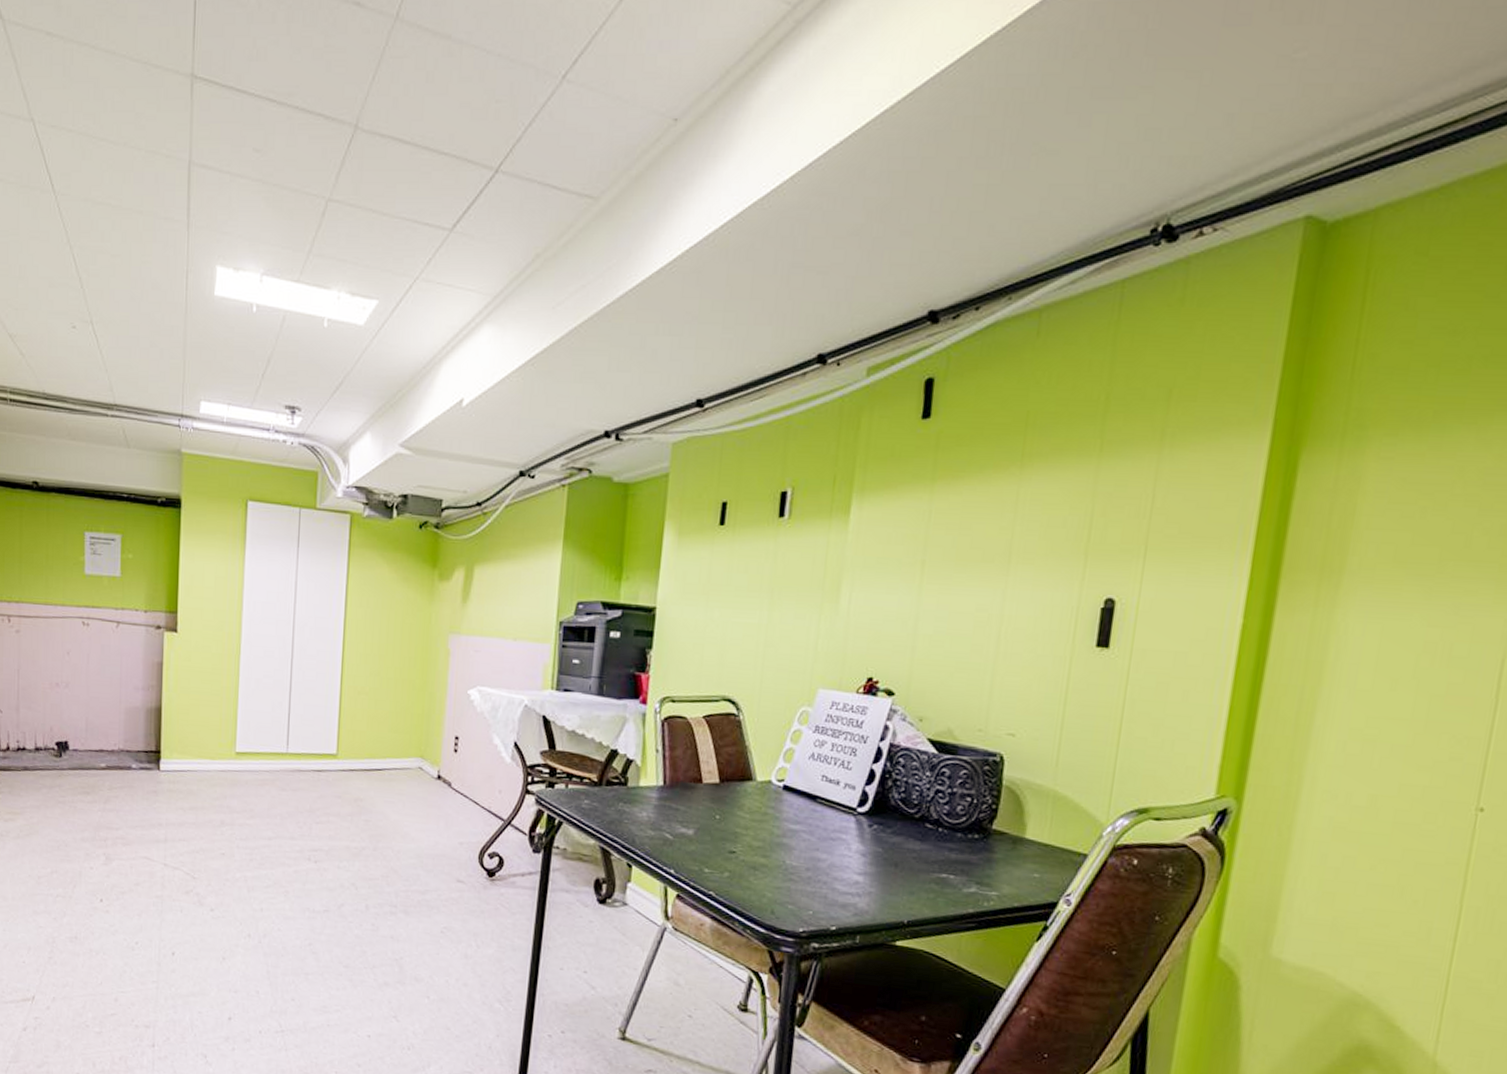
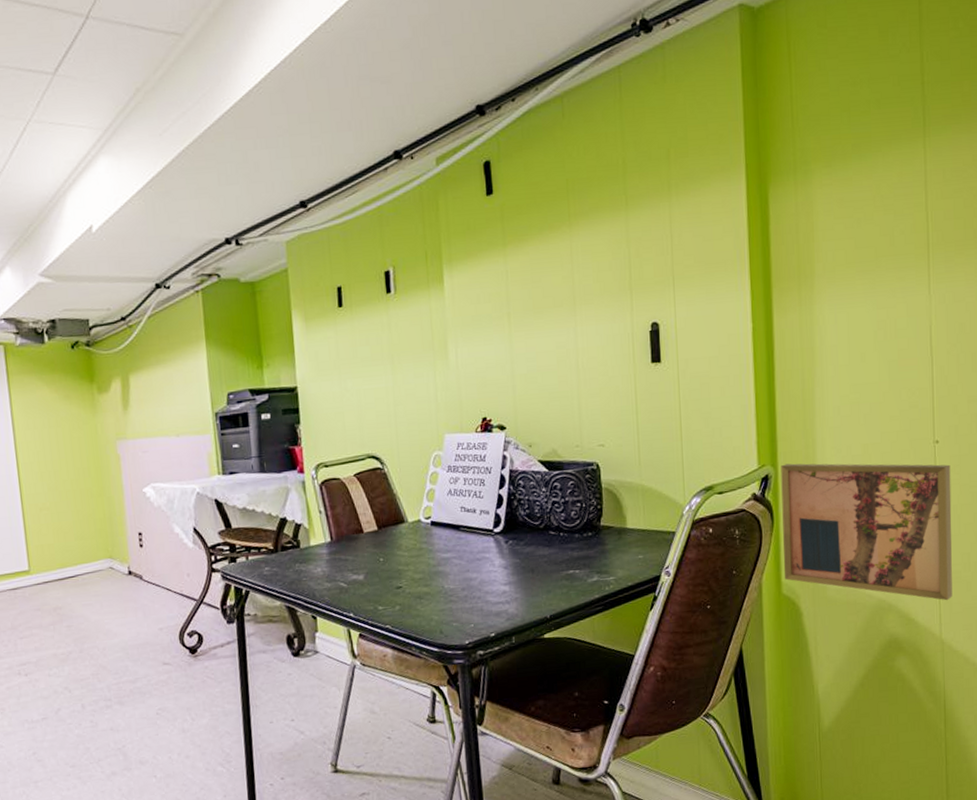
wall art: none [1224,799,1496,1014] -> present [781,463,952,601]

